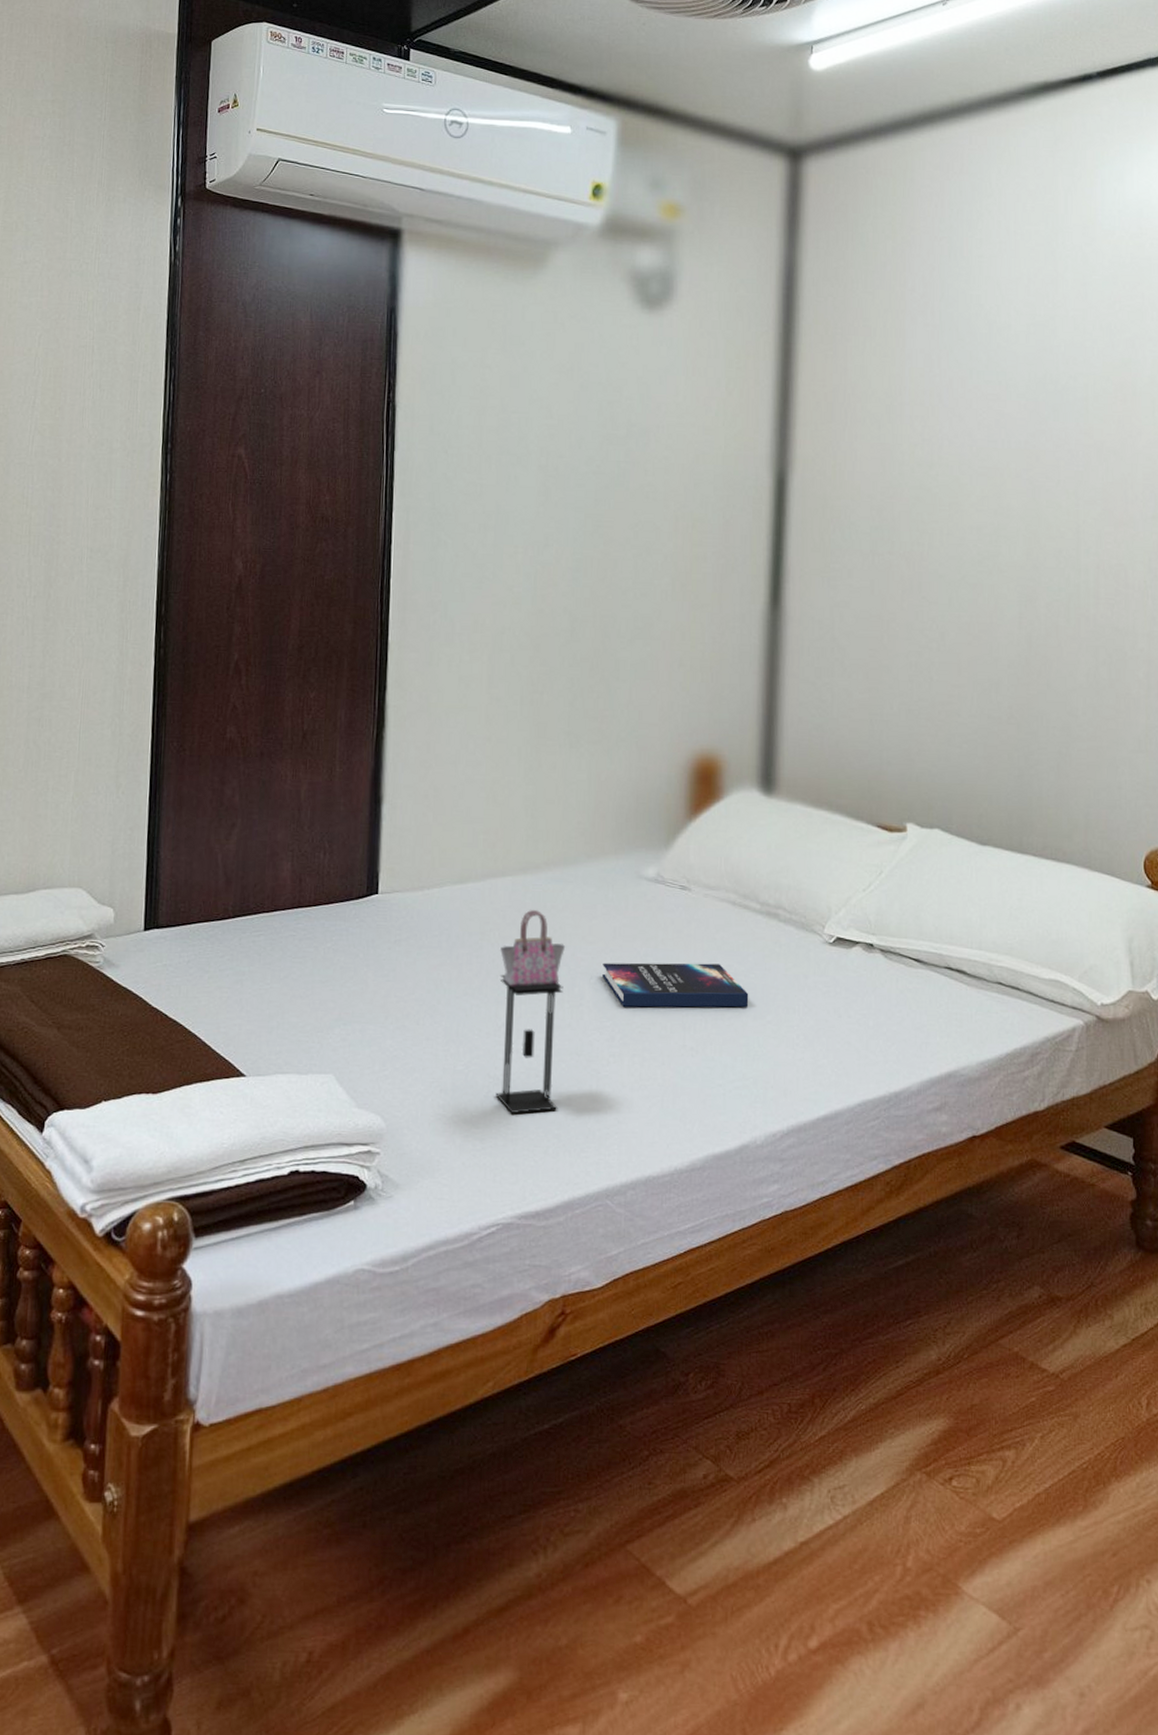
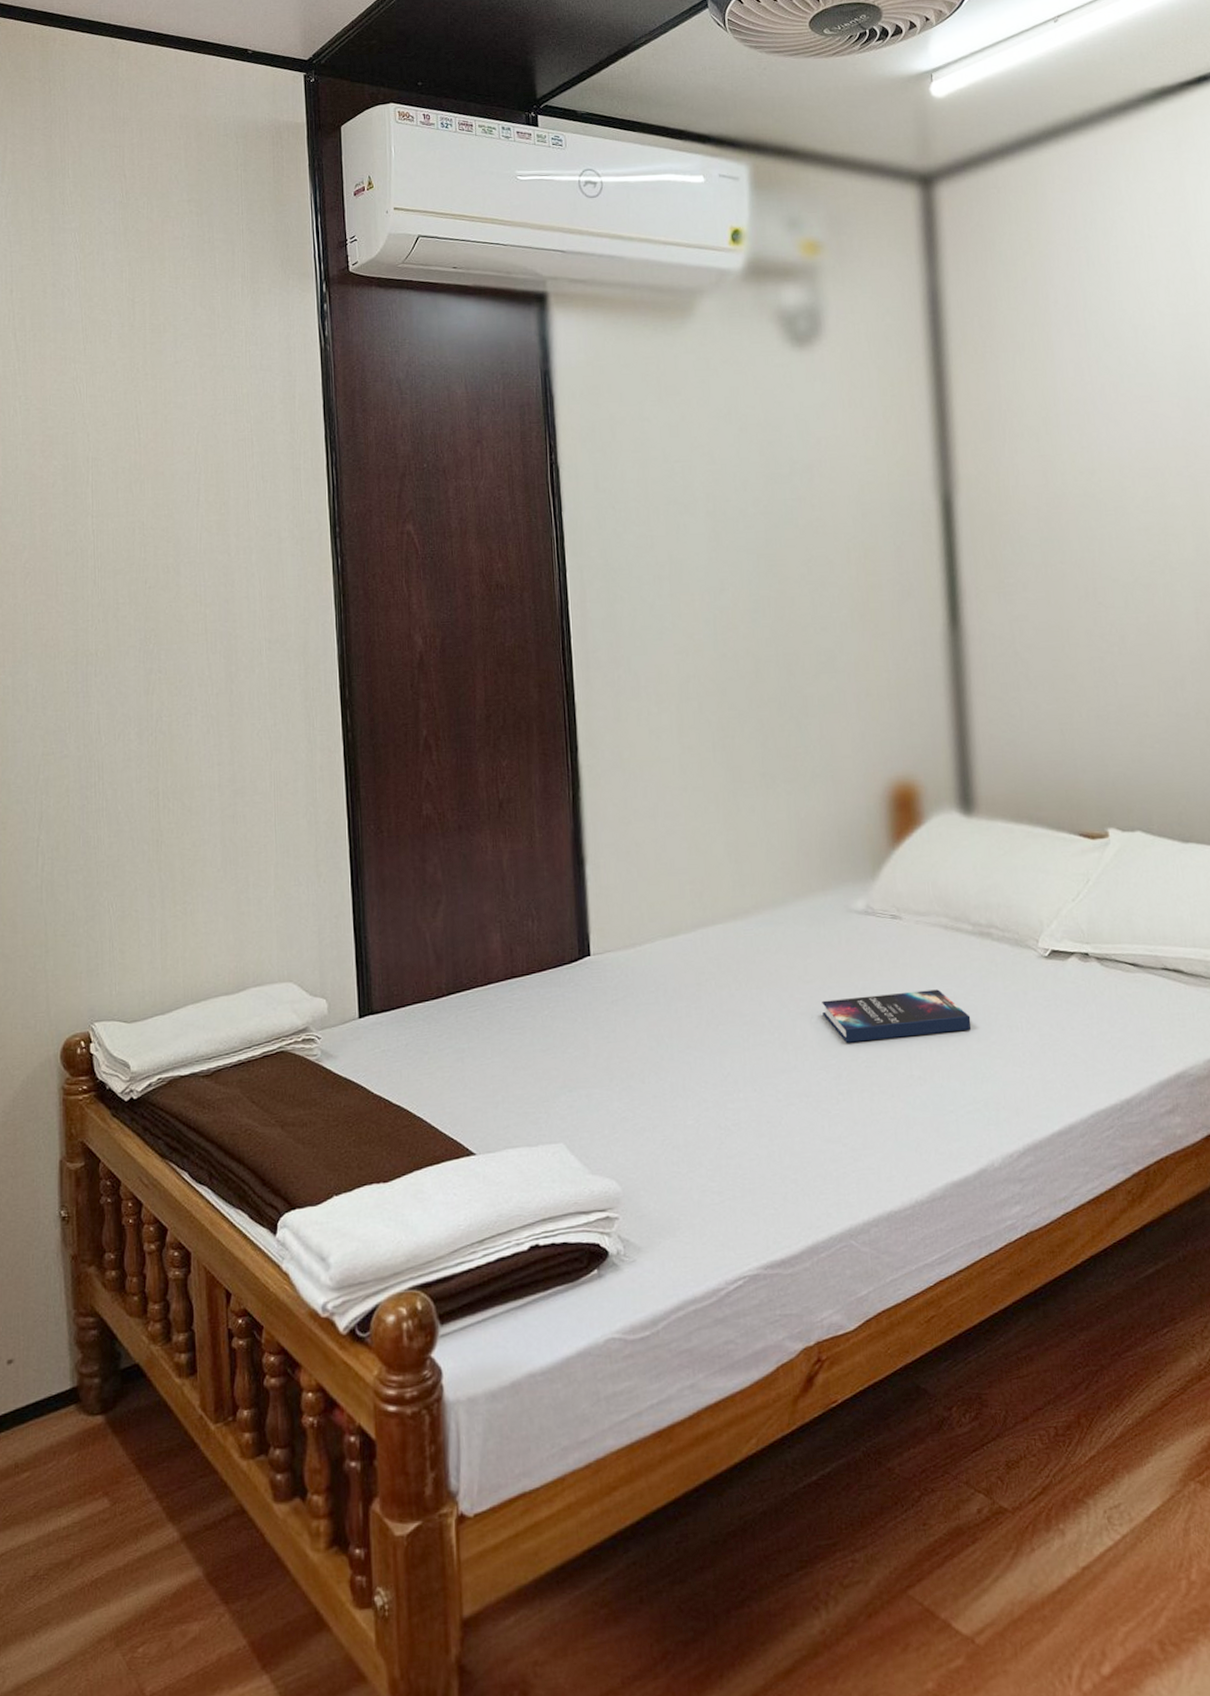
handbag: present [495,909,566,1114] -> none [718,954,793,1164]

